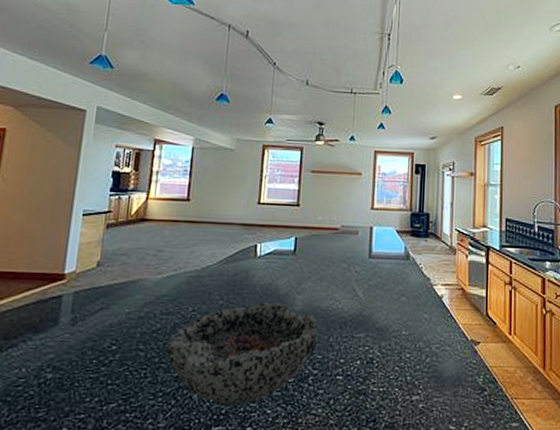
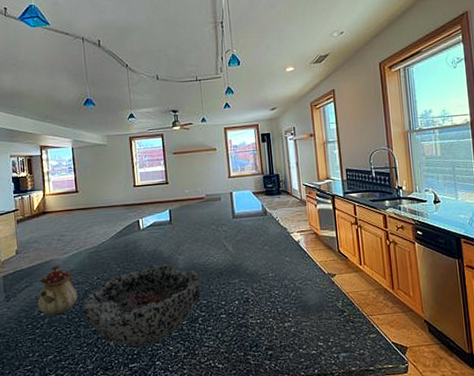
teapot: none [110,287,164,351] -> present [37,266,78,316]

